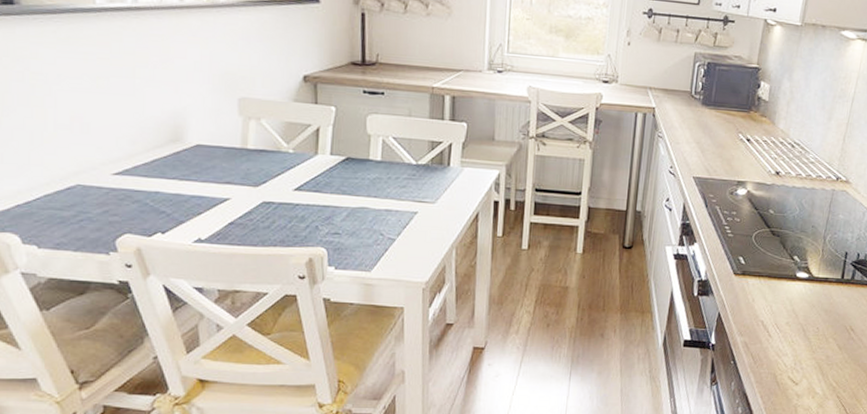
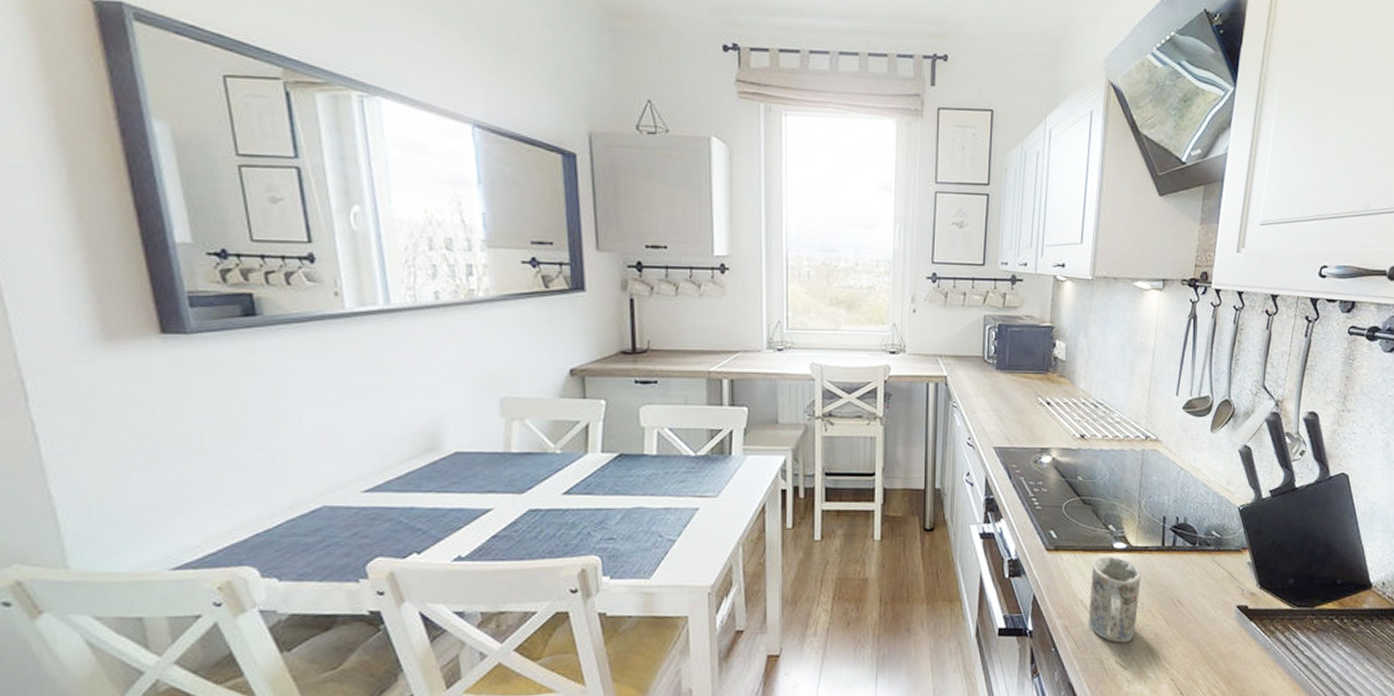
mug: none [766,283,819,362] -> present [1088,556,1141,643]

